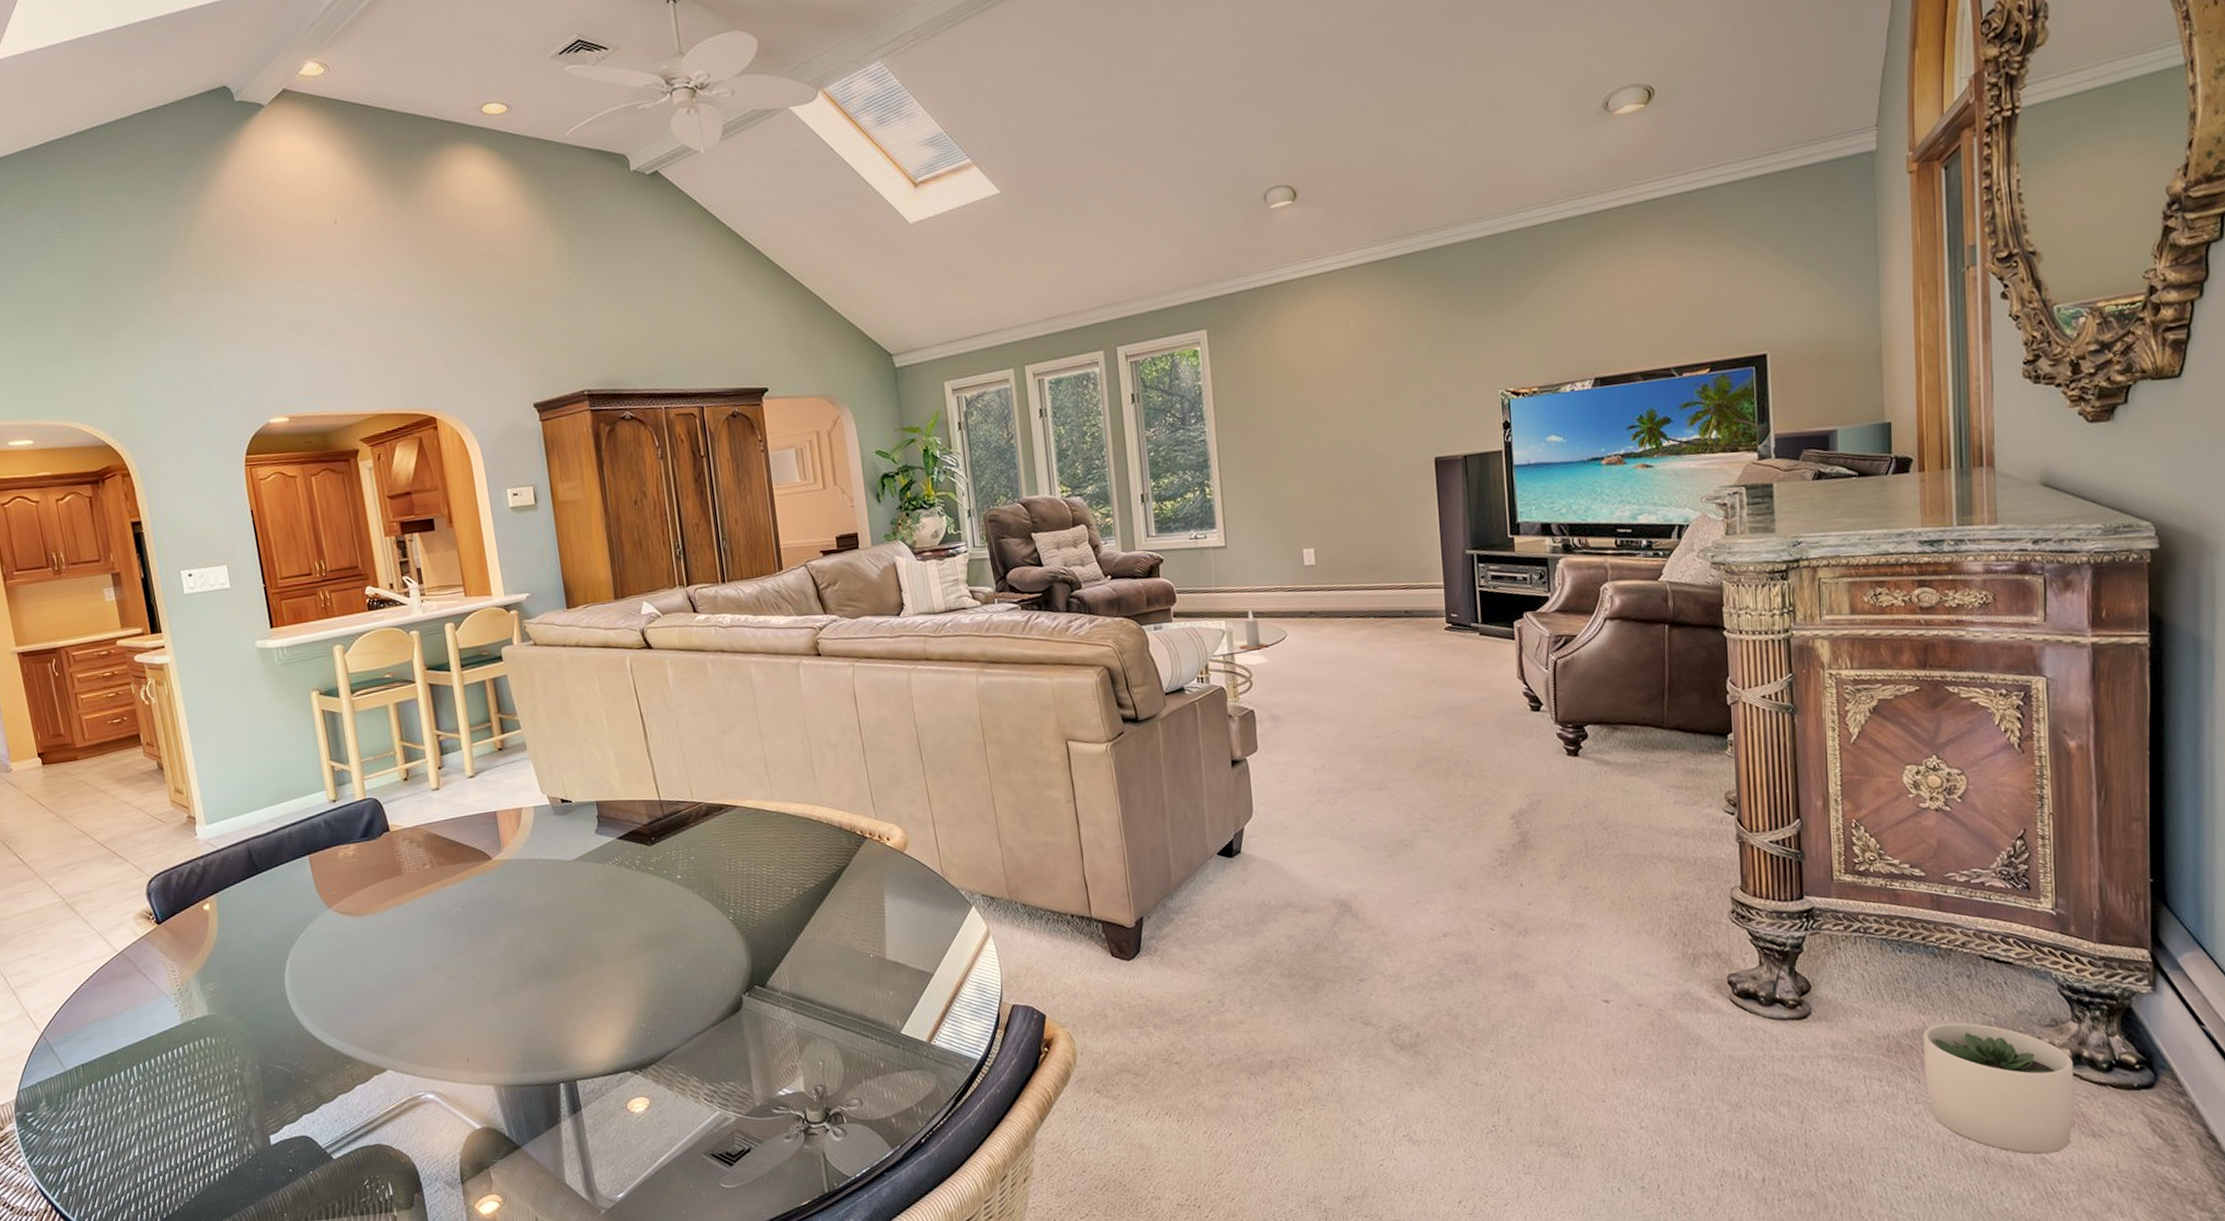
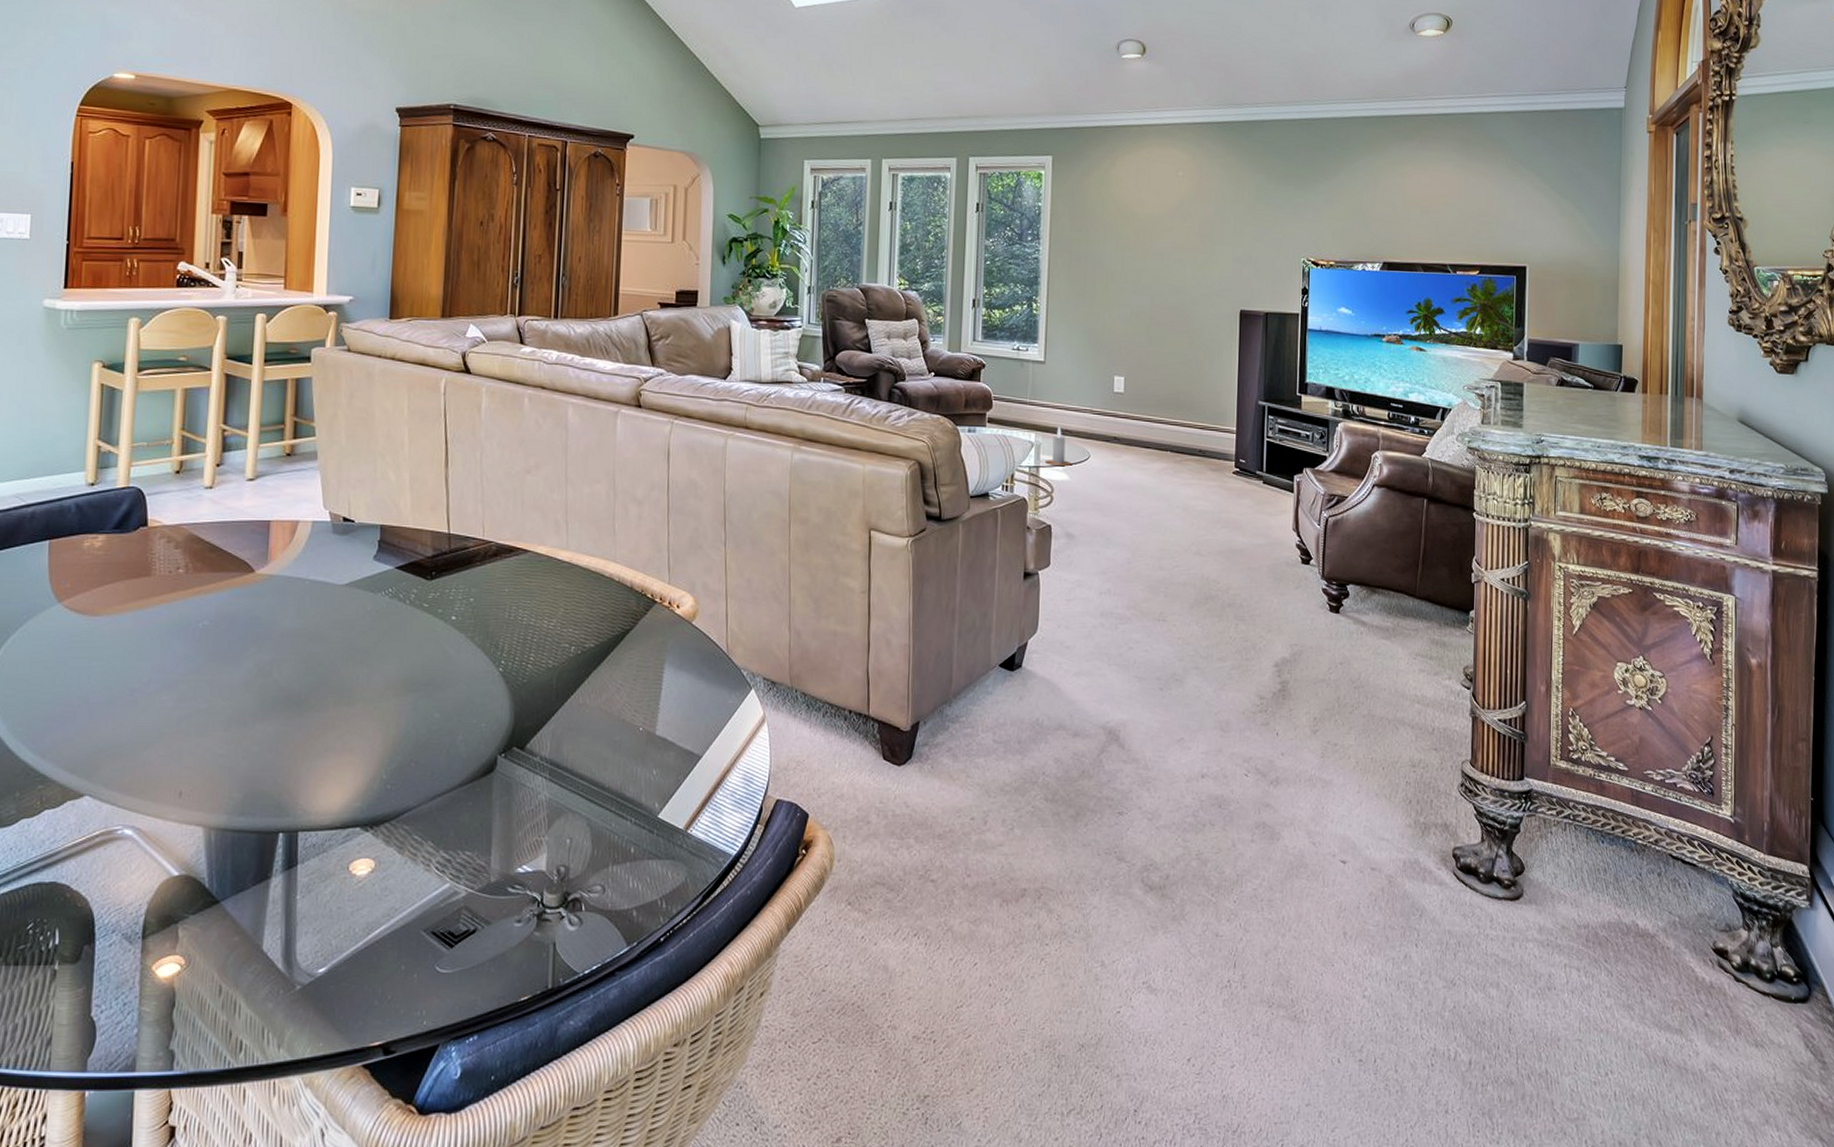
planter: present [1923,1022,2074,1155] -> none [1616,918,1743,1060]

